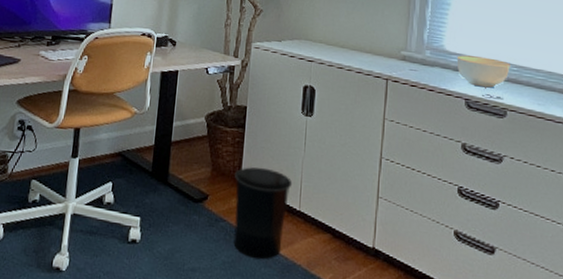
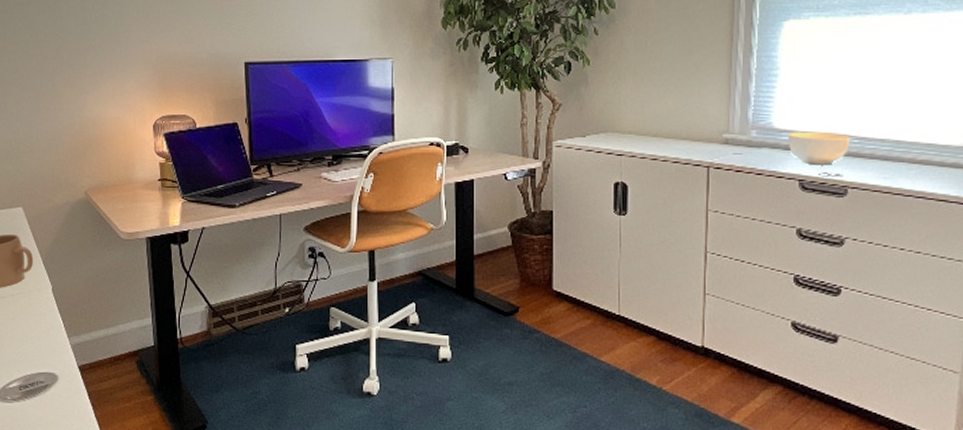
waste bin: present [233,167,293,259] -> none [546,273,610,367]

